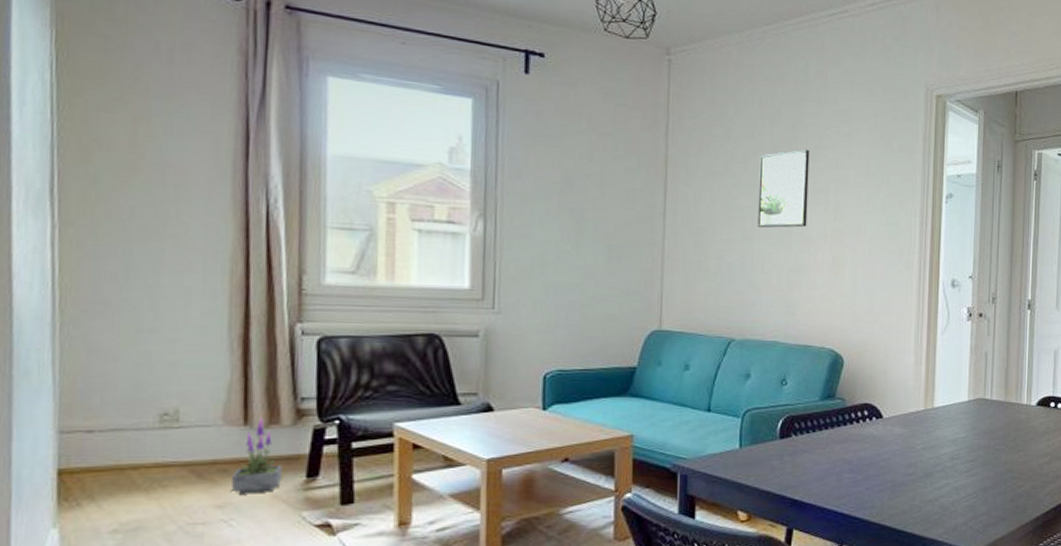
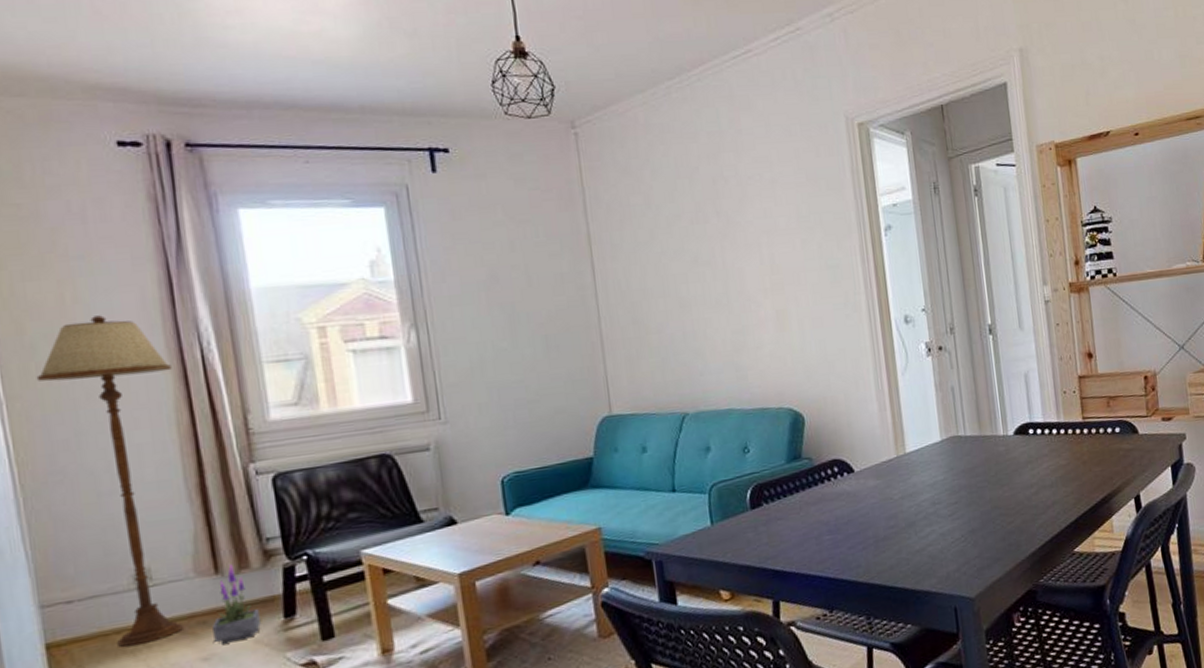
floor lamp: none [95,156,234,484] -> present [36,315,183,647]
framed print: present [757,149,810,228] -> none [684,203,744,294]

